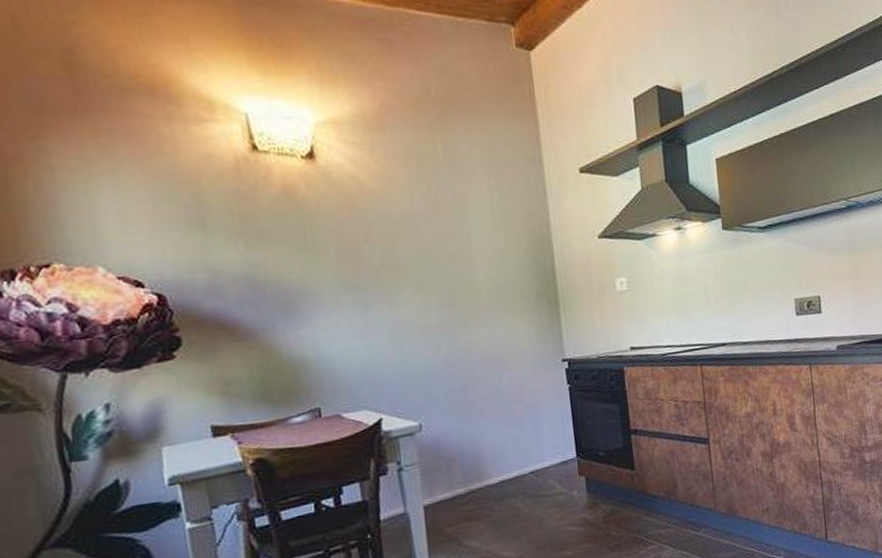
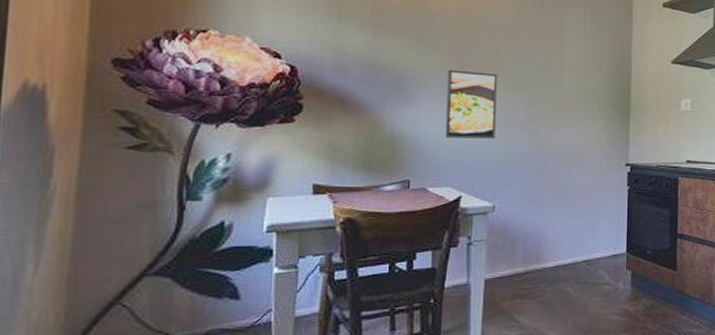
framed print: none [341,274,409,355] -> present [445,69,497,139]

